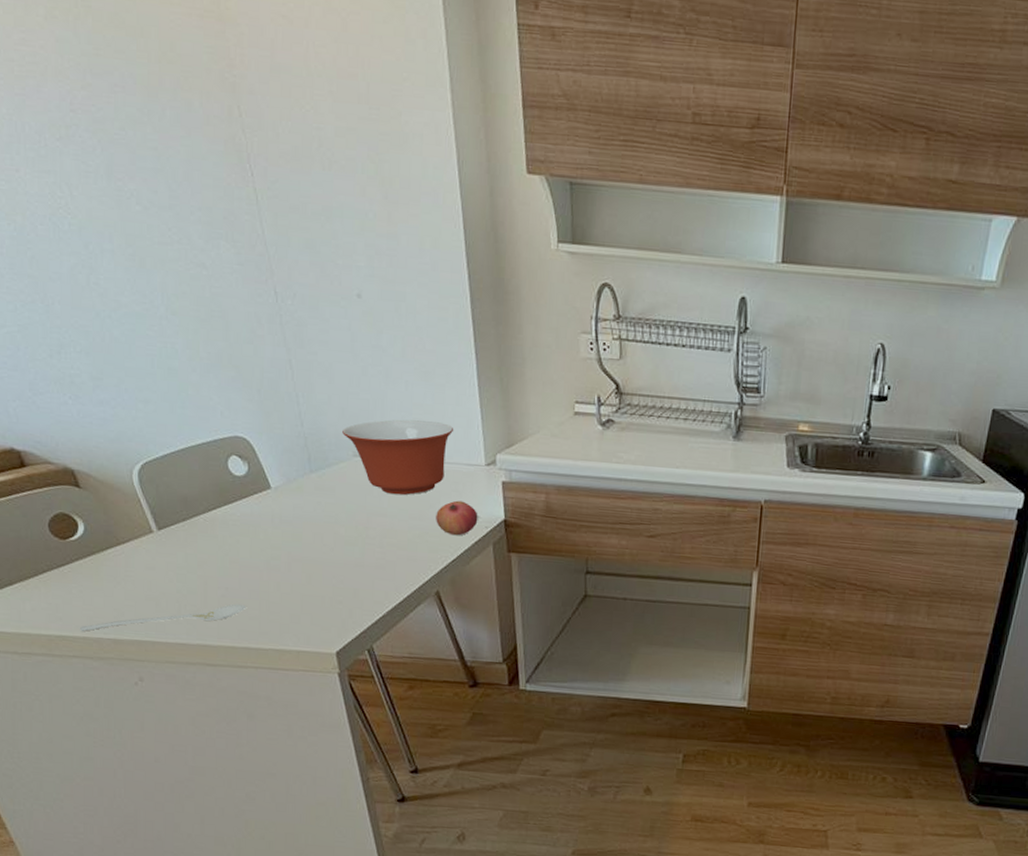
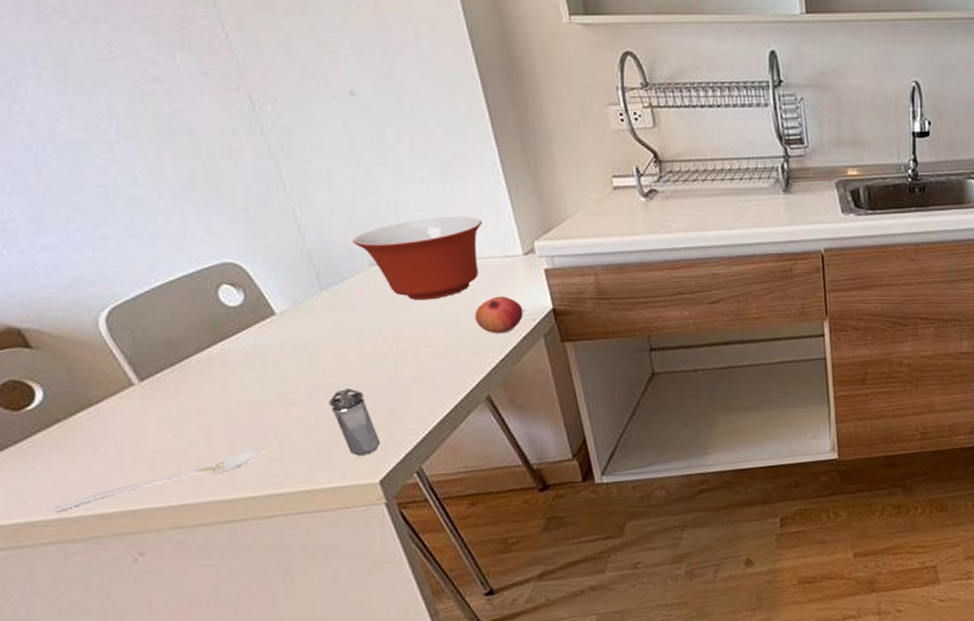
shaker: none [304,564,342,627] -> present [329,388,381,456]

